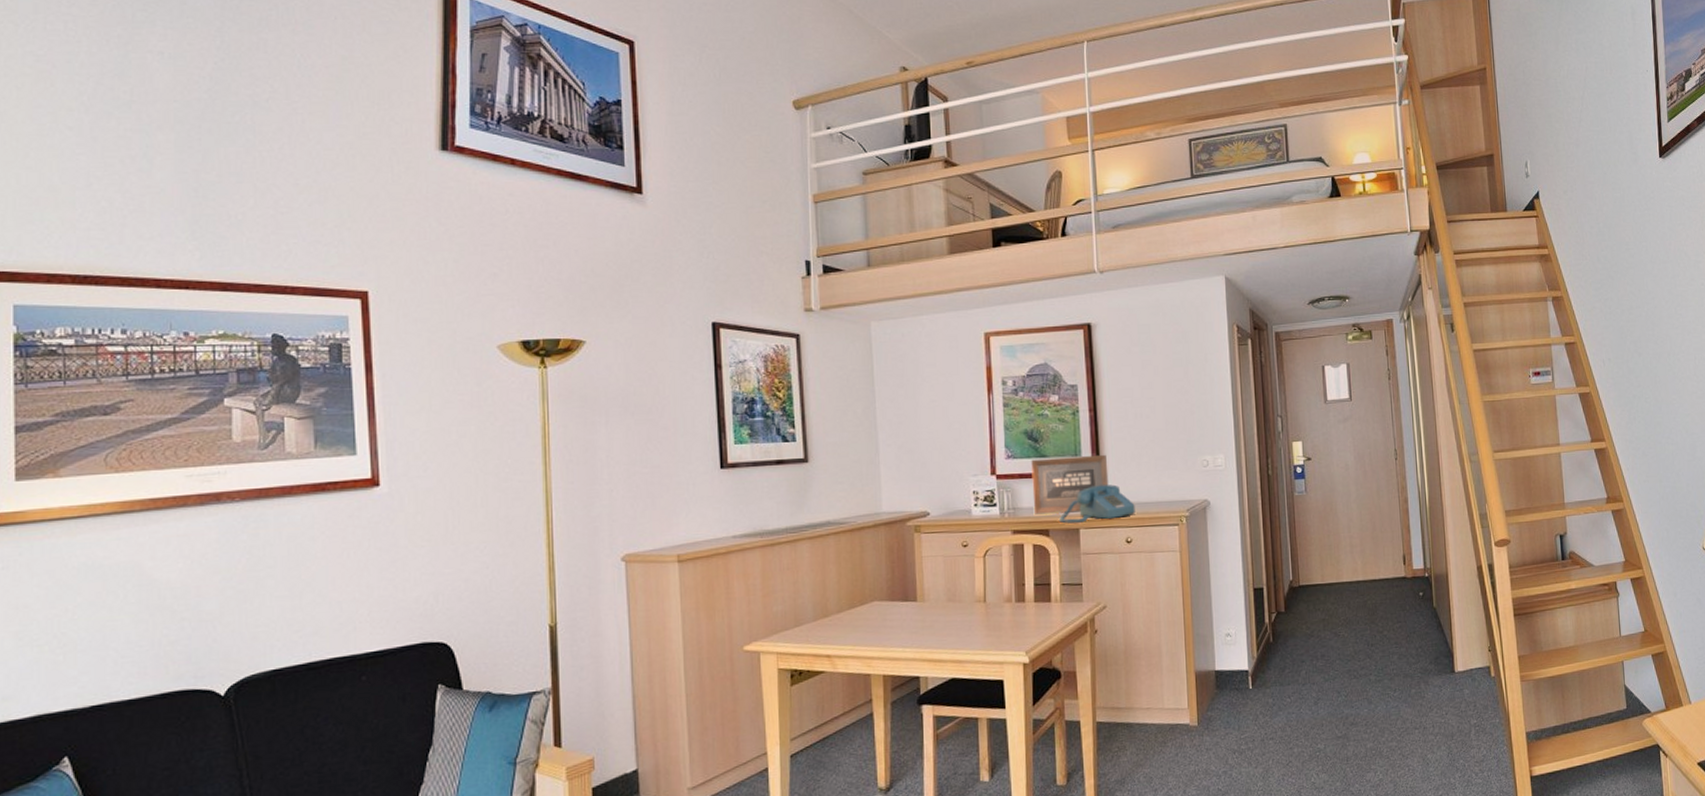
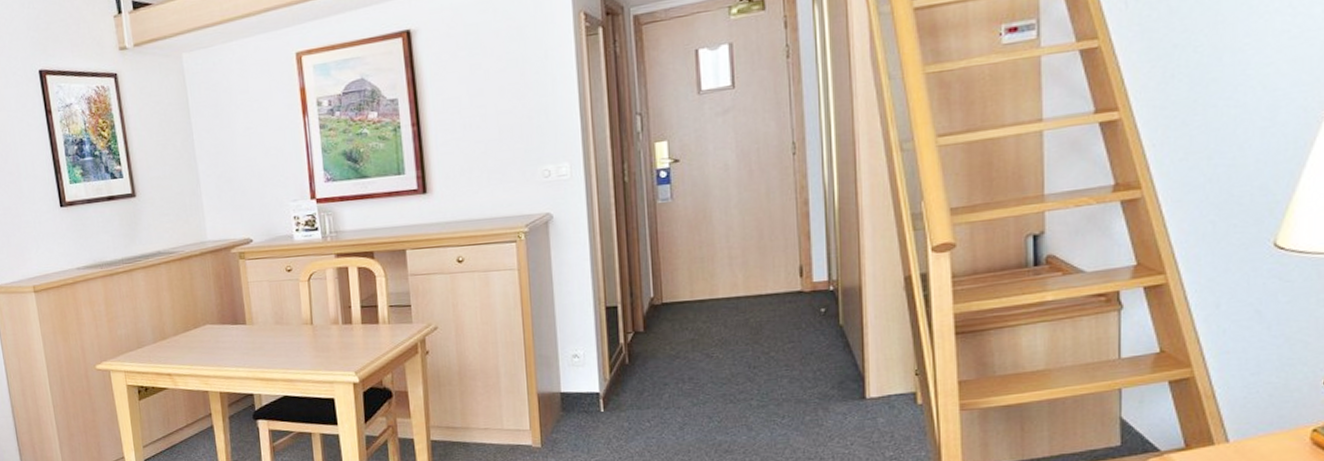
picture frame: present [1031,454,1109,515] -> none [351,170,436,237]
telephone: present [1058,484,1135,524] -> none [383,202,467,245]

